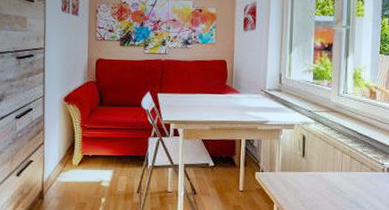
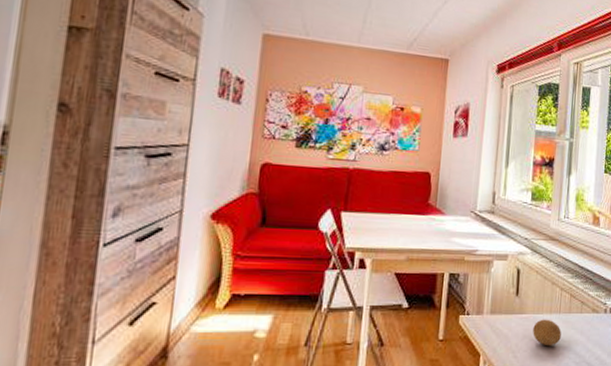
fruit: none [318,176,343,198] -> present [533,319,561,346]

